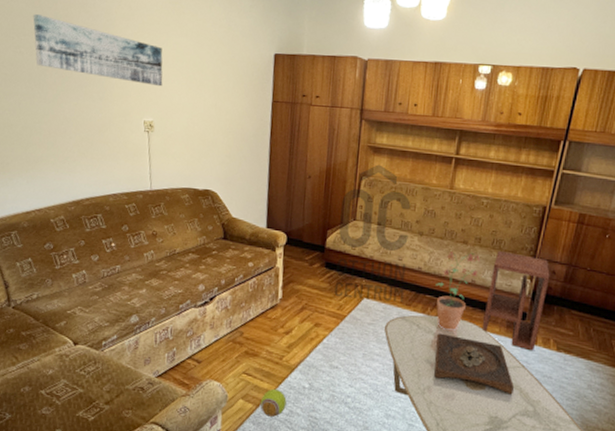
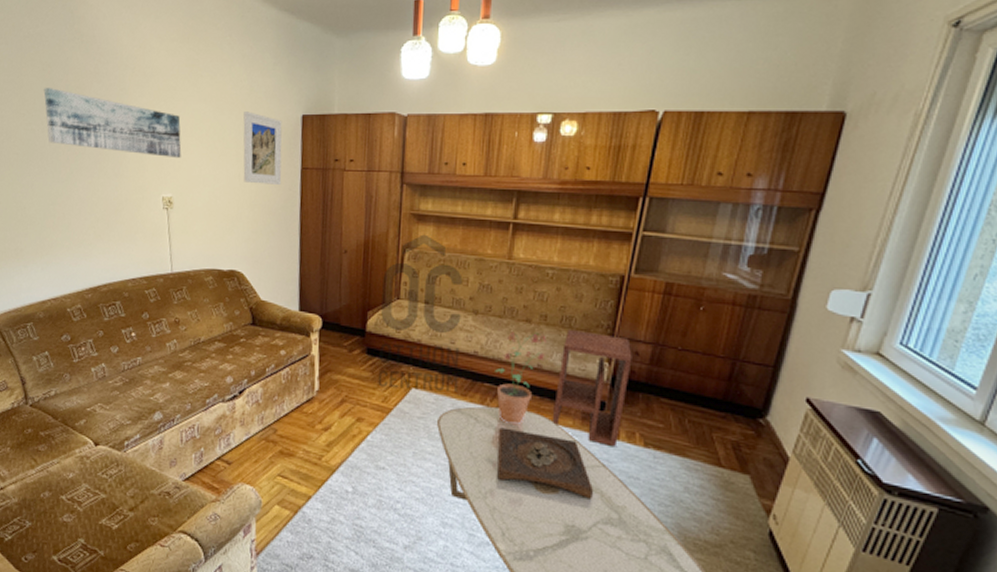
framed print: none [219,47,257,115] -> present [243,111,282,185]
ball: present [261,389,287,417] -> none [299,494,328,525]

